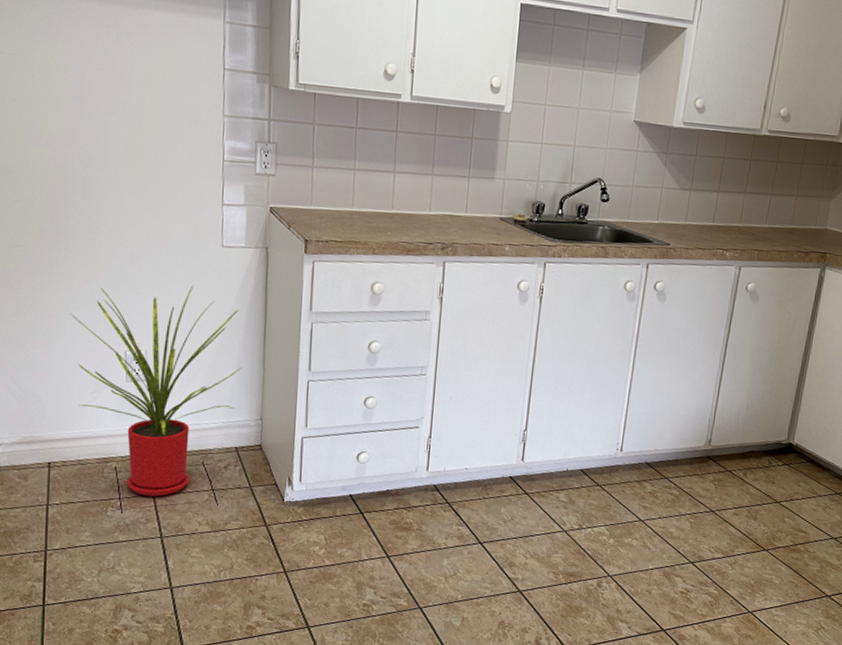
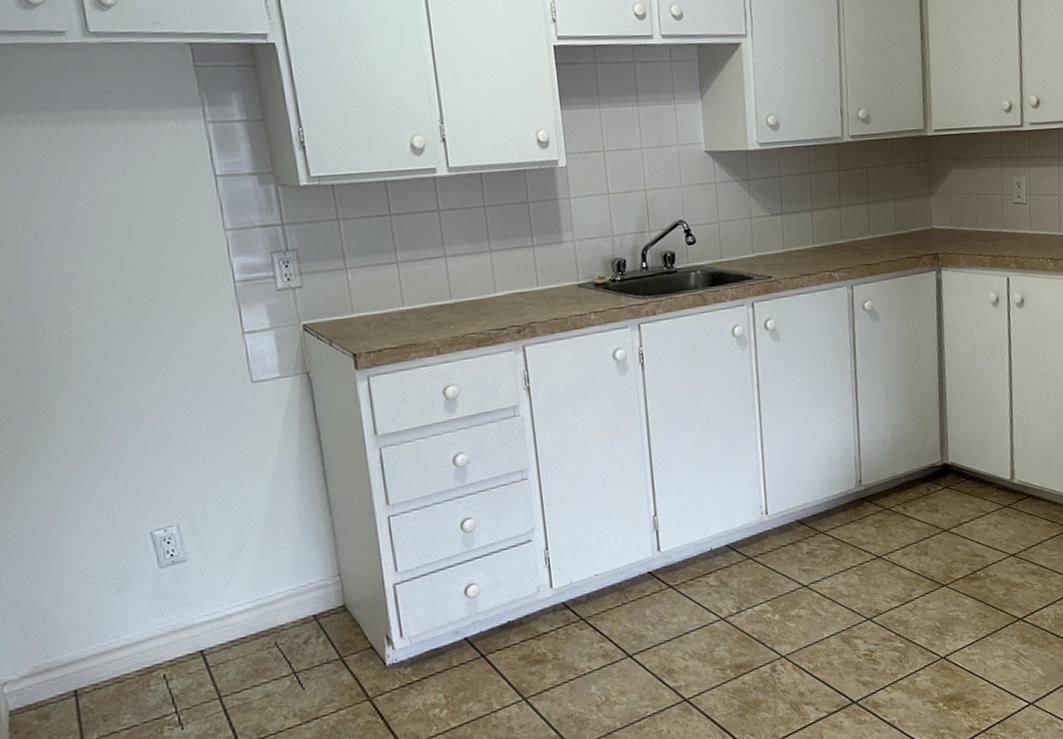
house plant: present [71,284,242,497] -> none [71,434,305,702]

